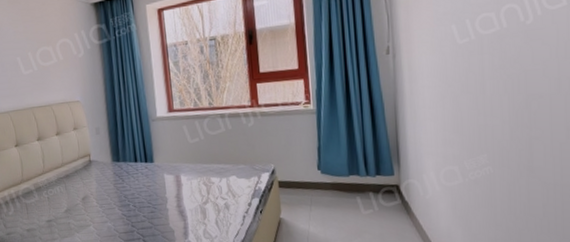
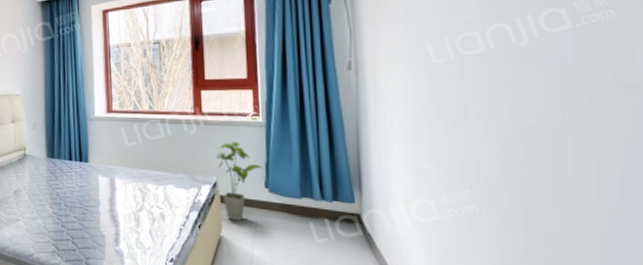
house plant: none [273,129,316,203] -> present [216,142,264,221]

